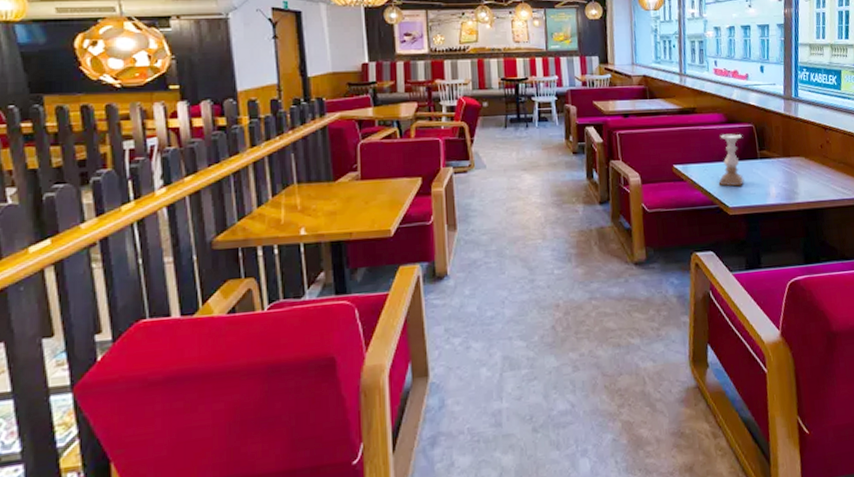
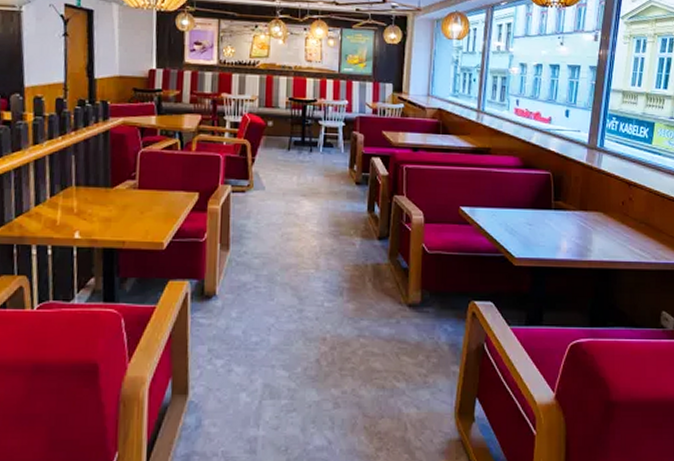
candle holder: present [718,134,744,187] -> none [506,179,537,237]

